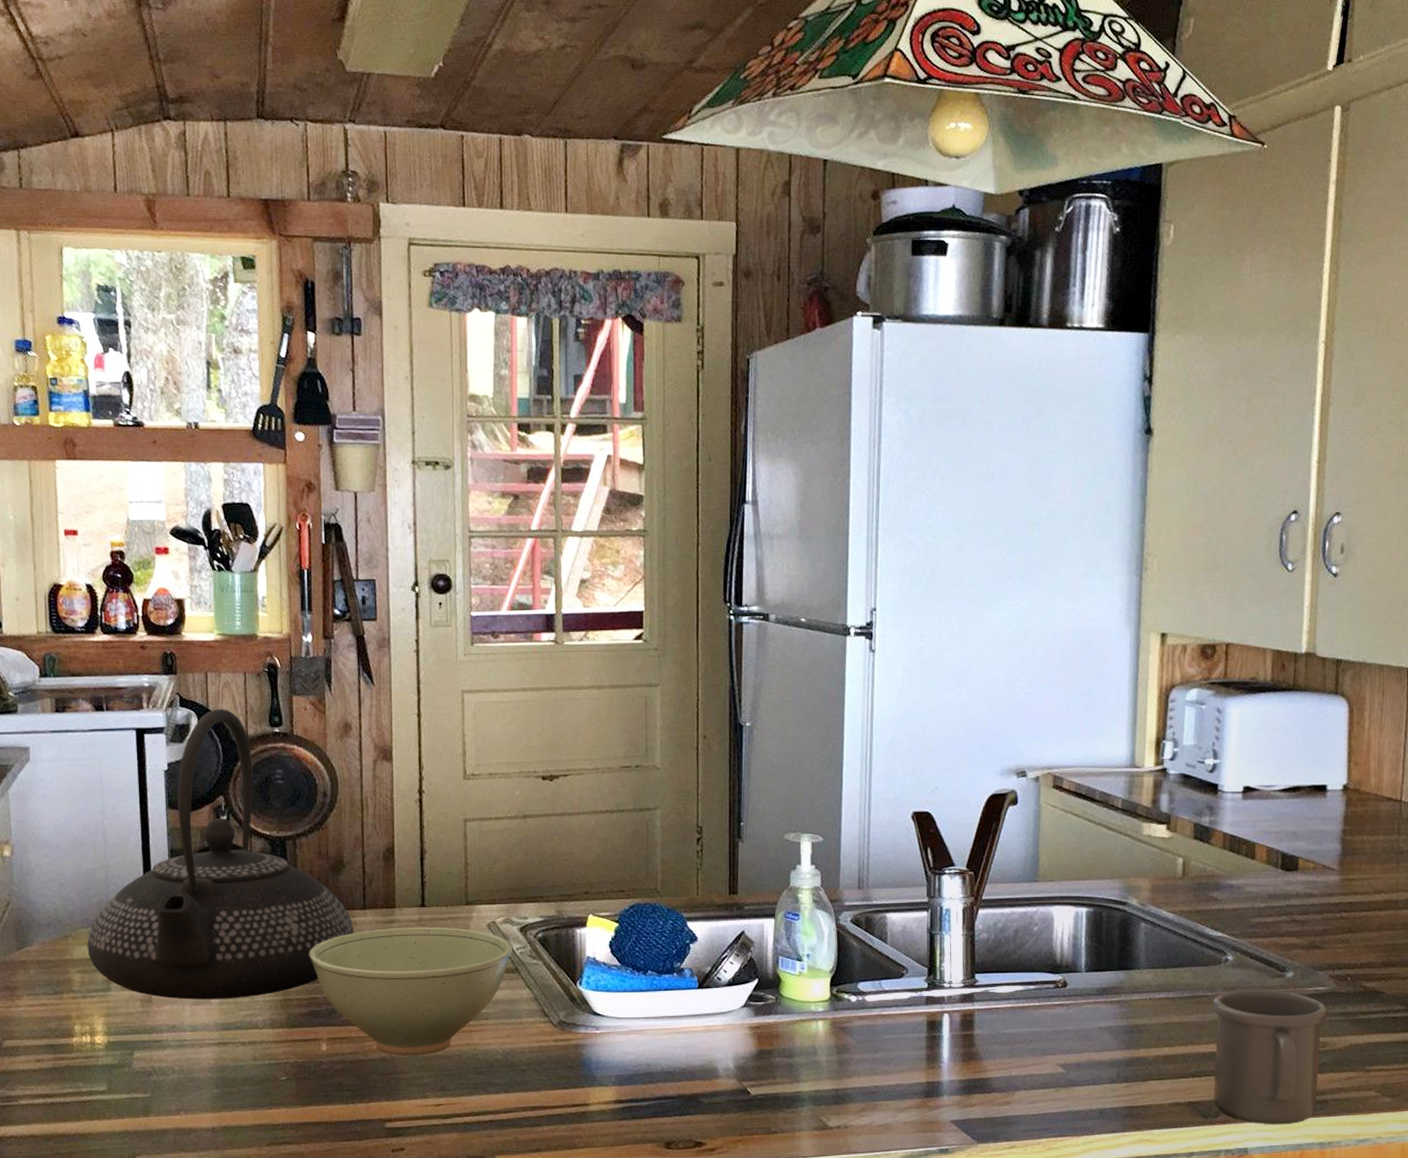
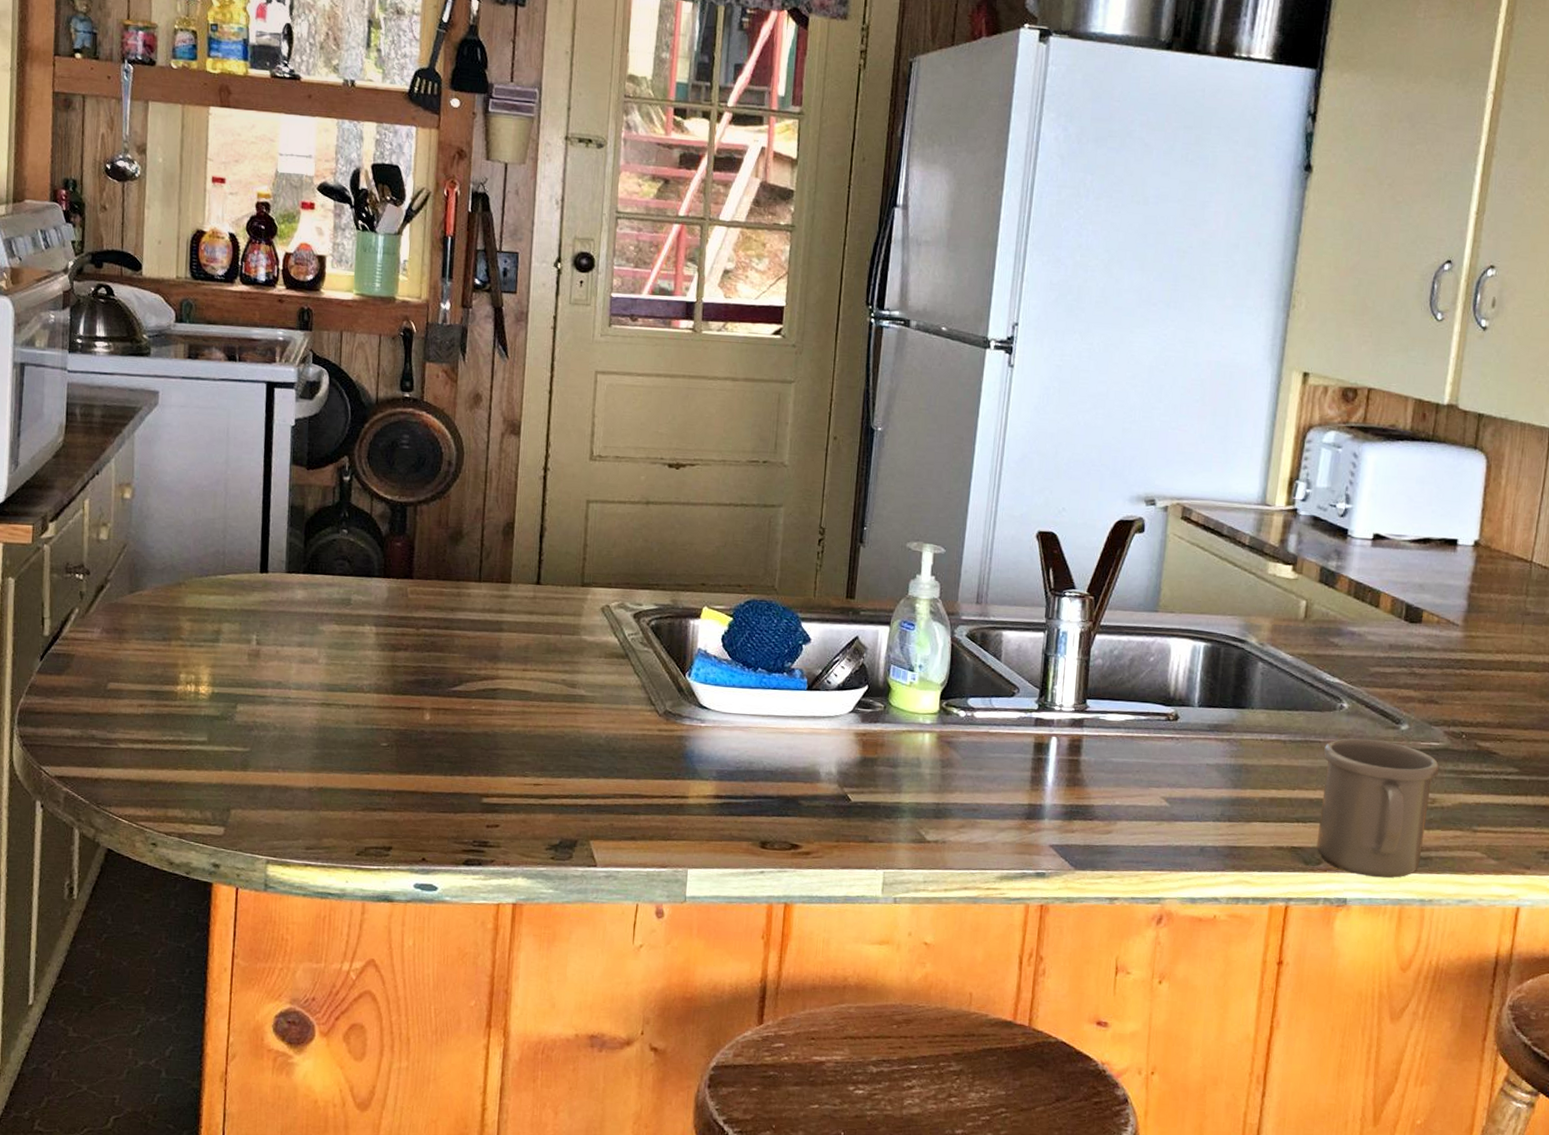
teapot: present [87,708,354,1000] -> none [199,368,468,661]
bowl: present [309,926,513,1056] -> none [420,602,625,734]

